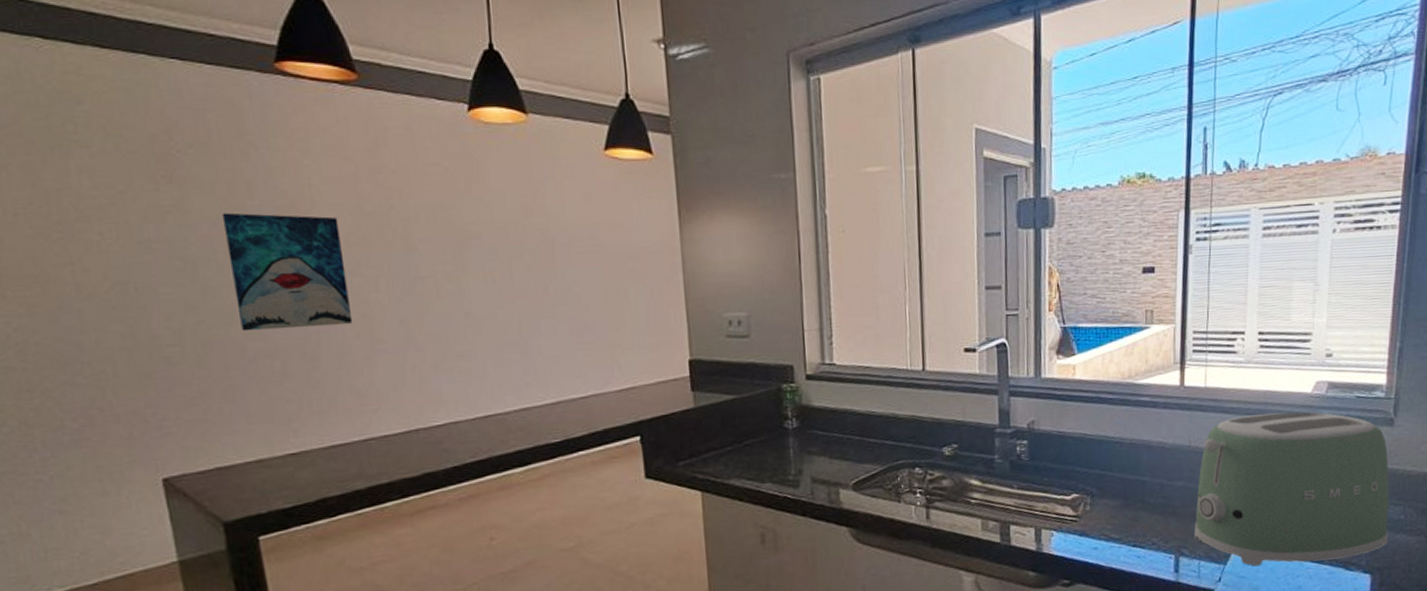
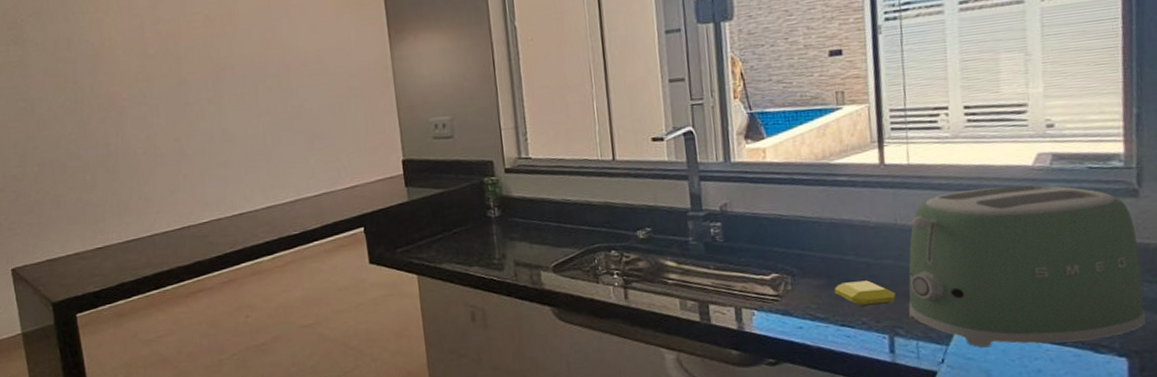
wall art: present [222,212,353,332] -> none [50,60,141,153]
soap bar: none [1129,501,1184,527] -> present [833,280,896,306]

